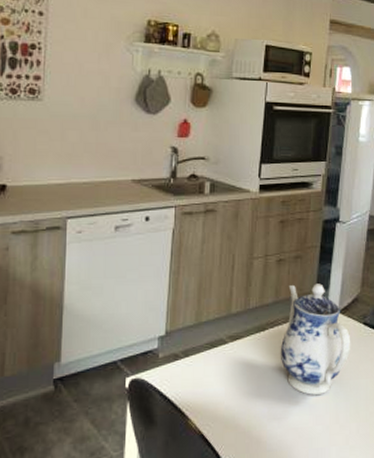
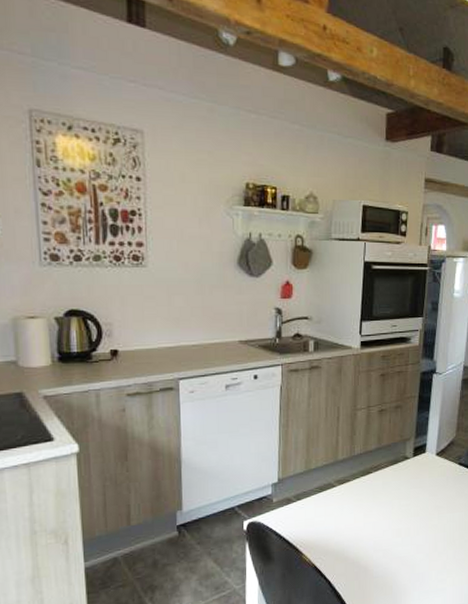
teapot: present [280,283,351,395] -> none [383,430,448,528]

